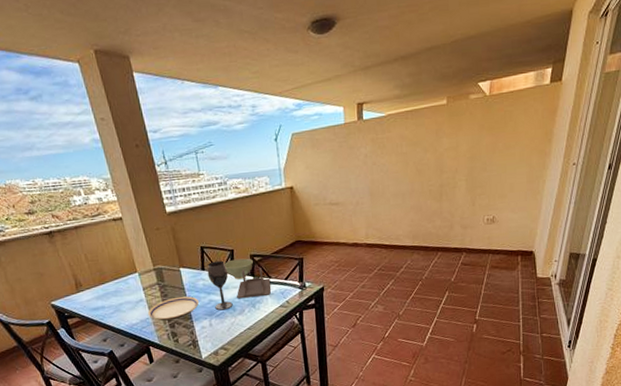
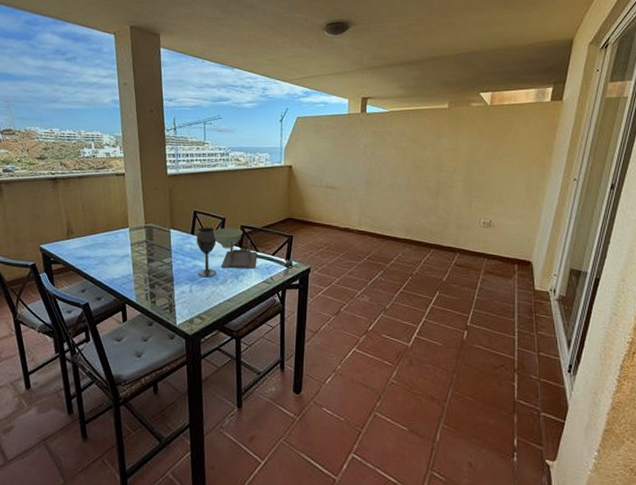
plate: present [148,296,200,321] -> none [131,257,184,280]

